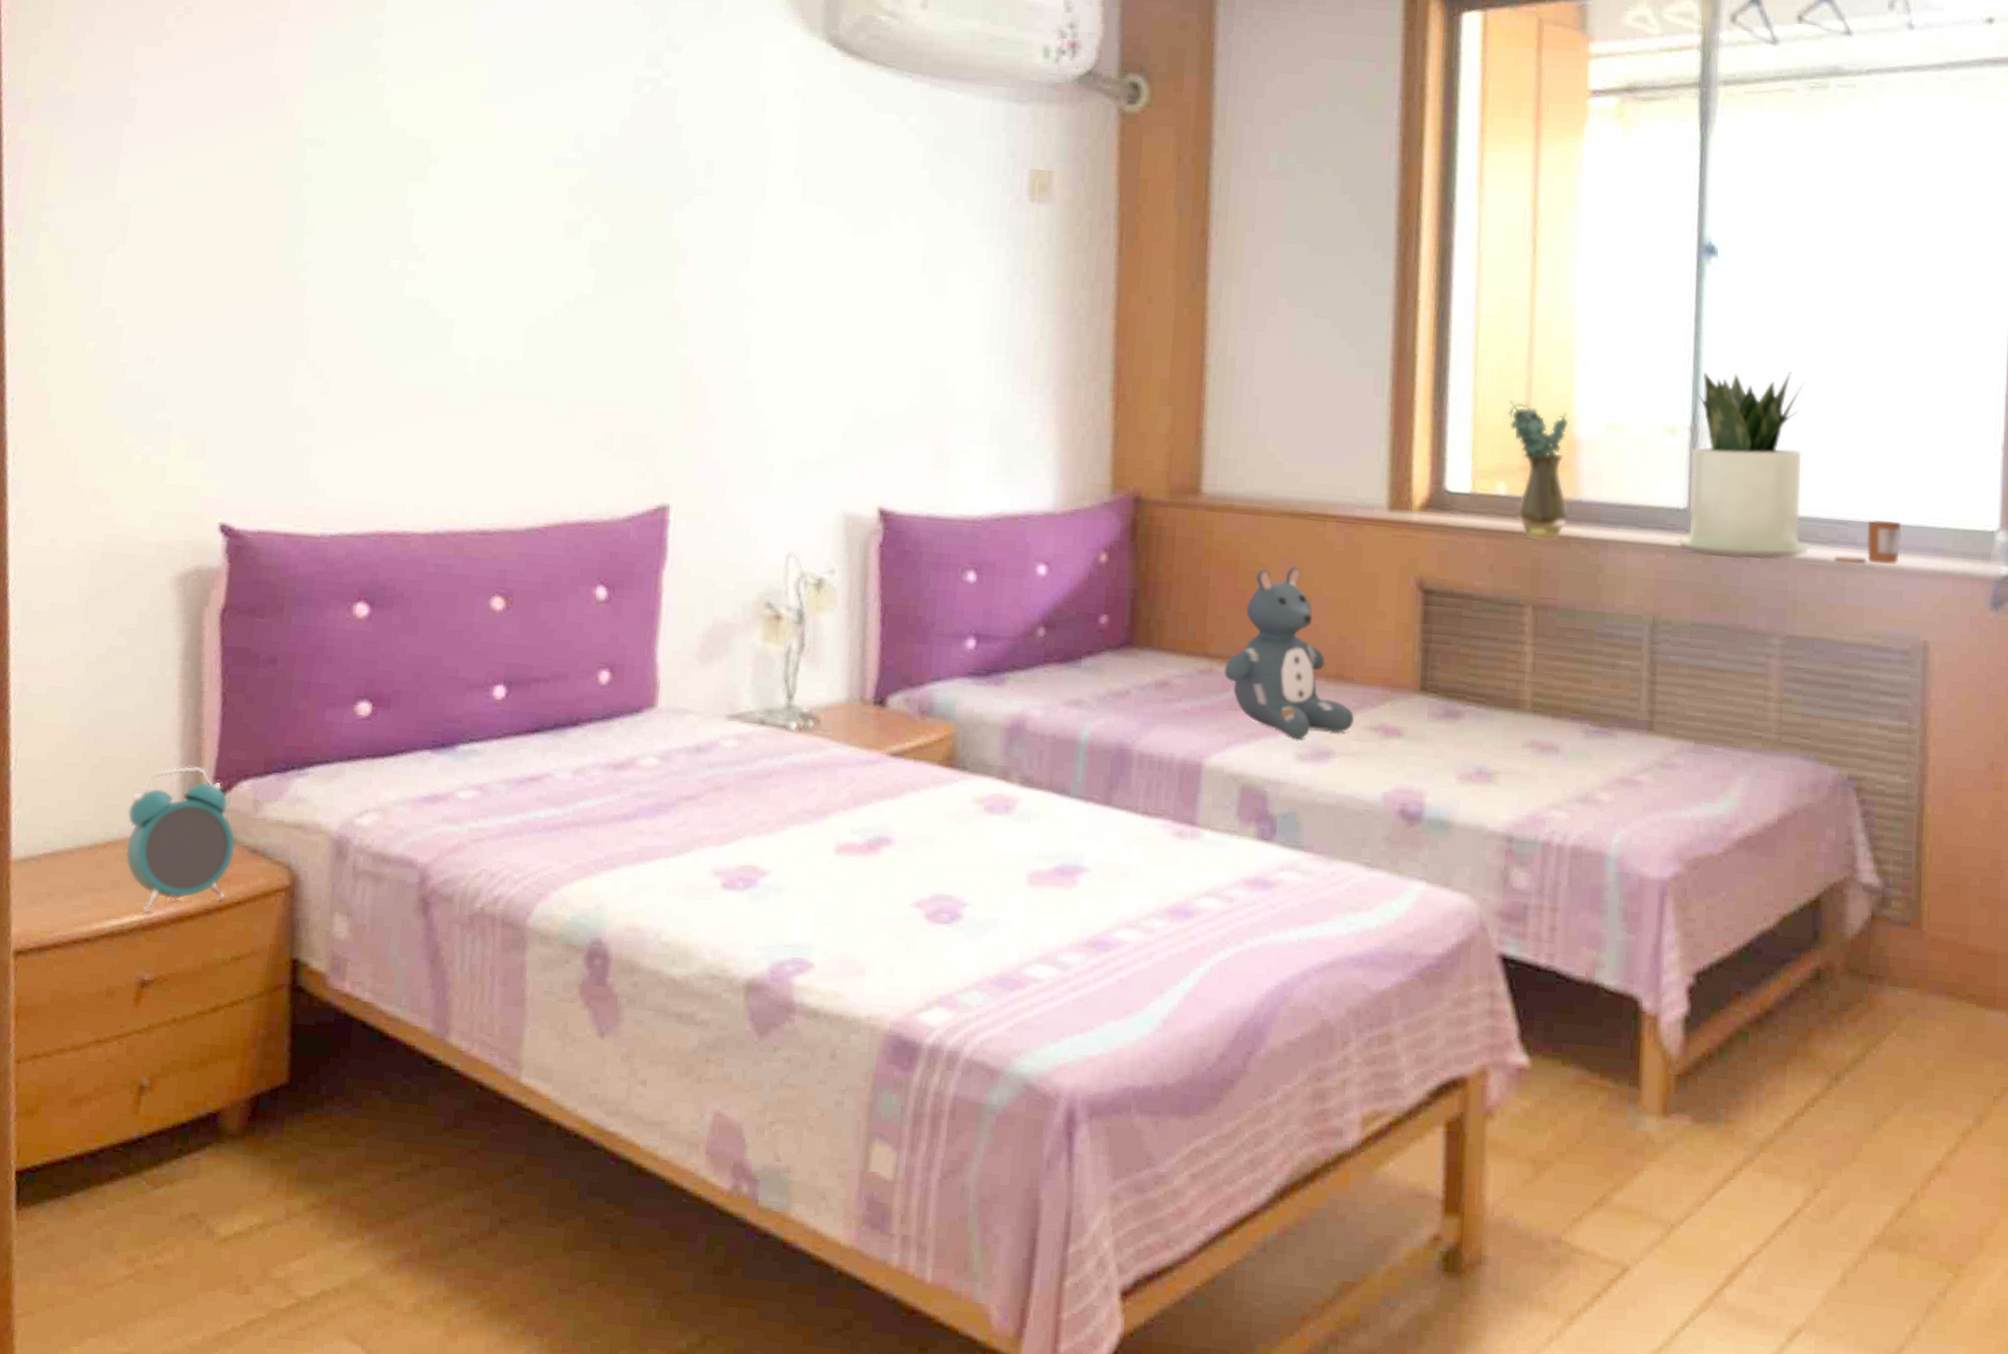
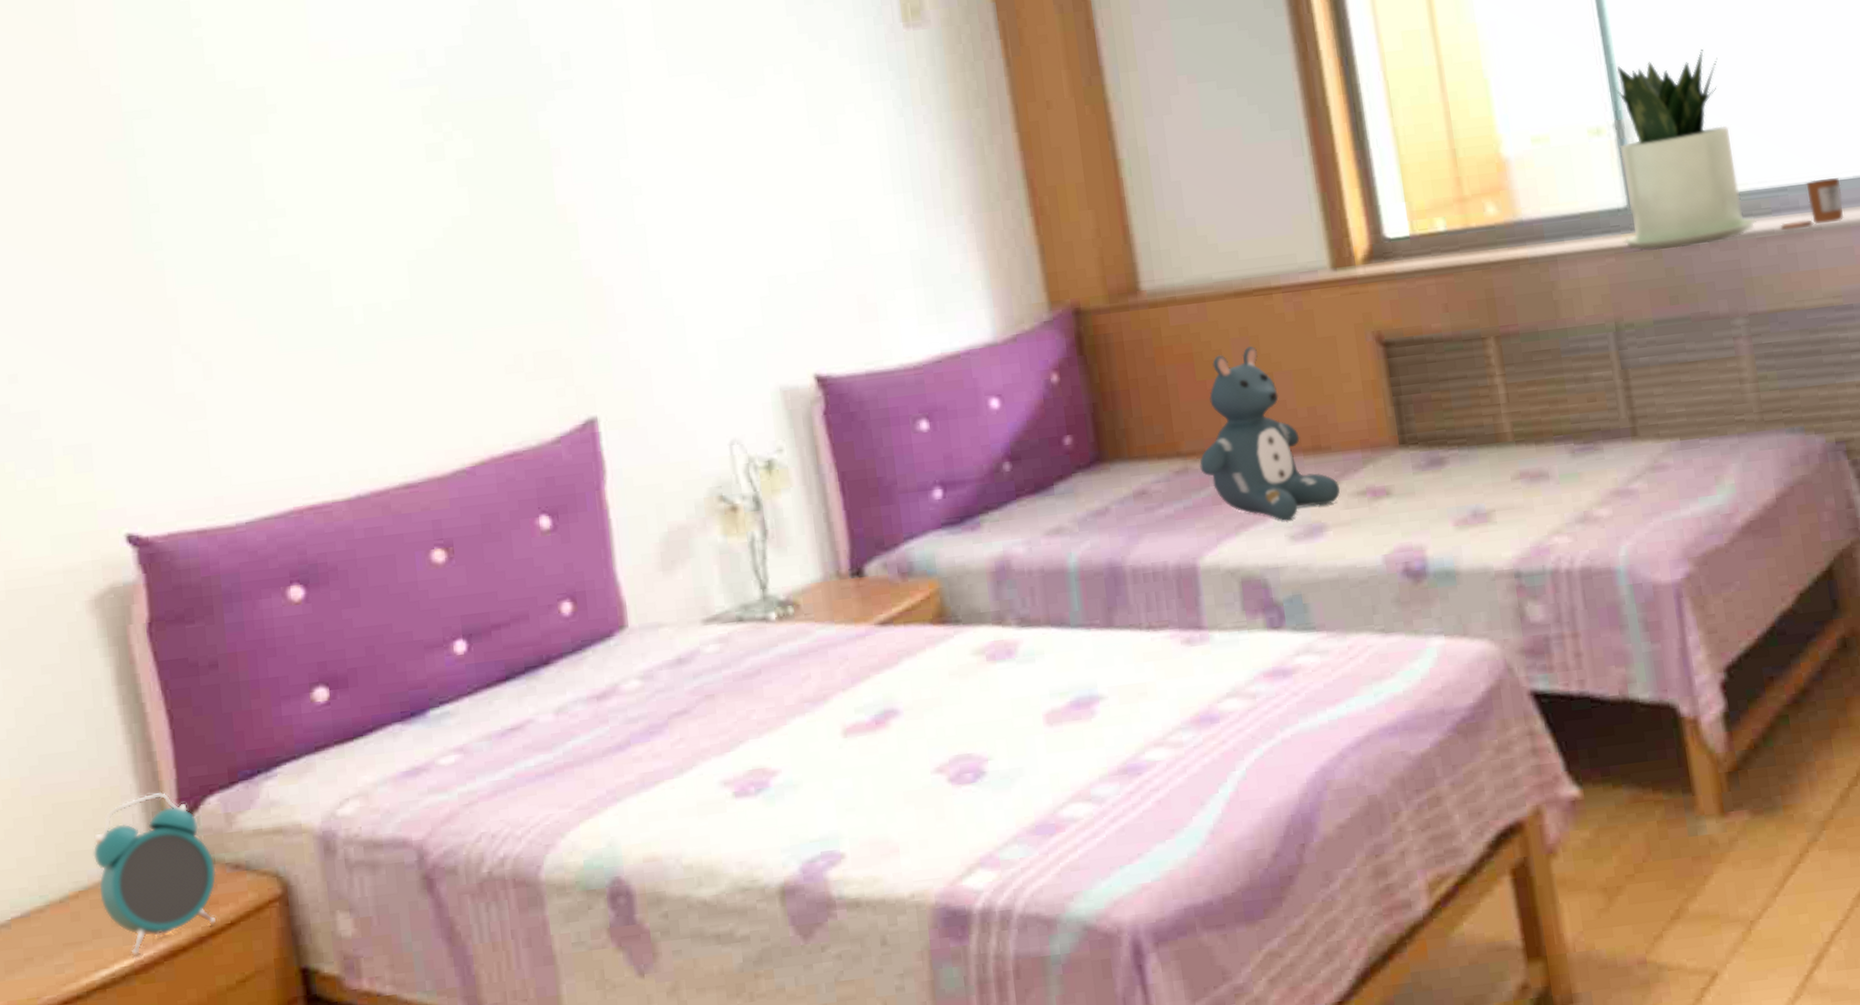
vase: present [1508,400,1569,541] -> none [1430,133,1513,271]

